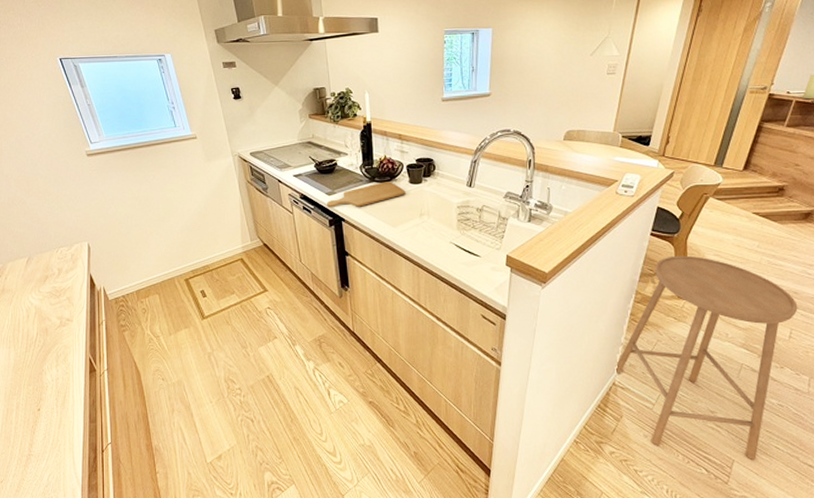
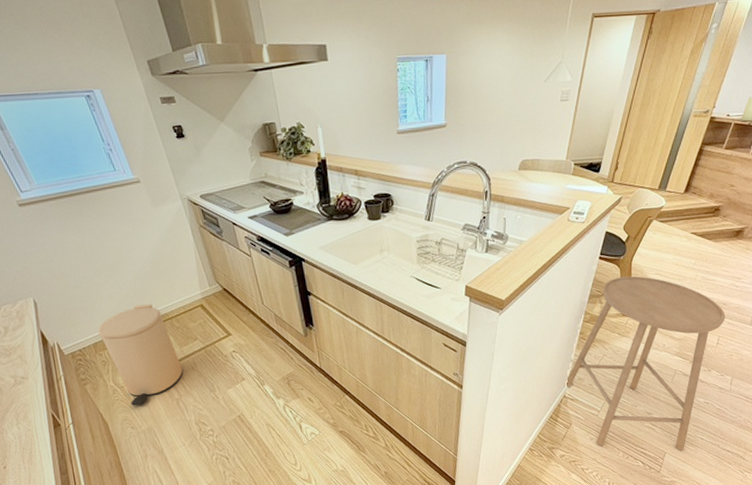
pedal bin: none [142,255,217,357] -> present [98,304,183,406]
chopping board: present [327,181,405,208] -> none [285,219,365,249]

